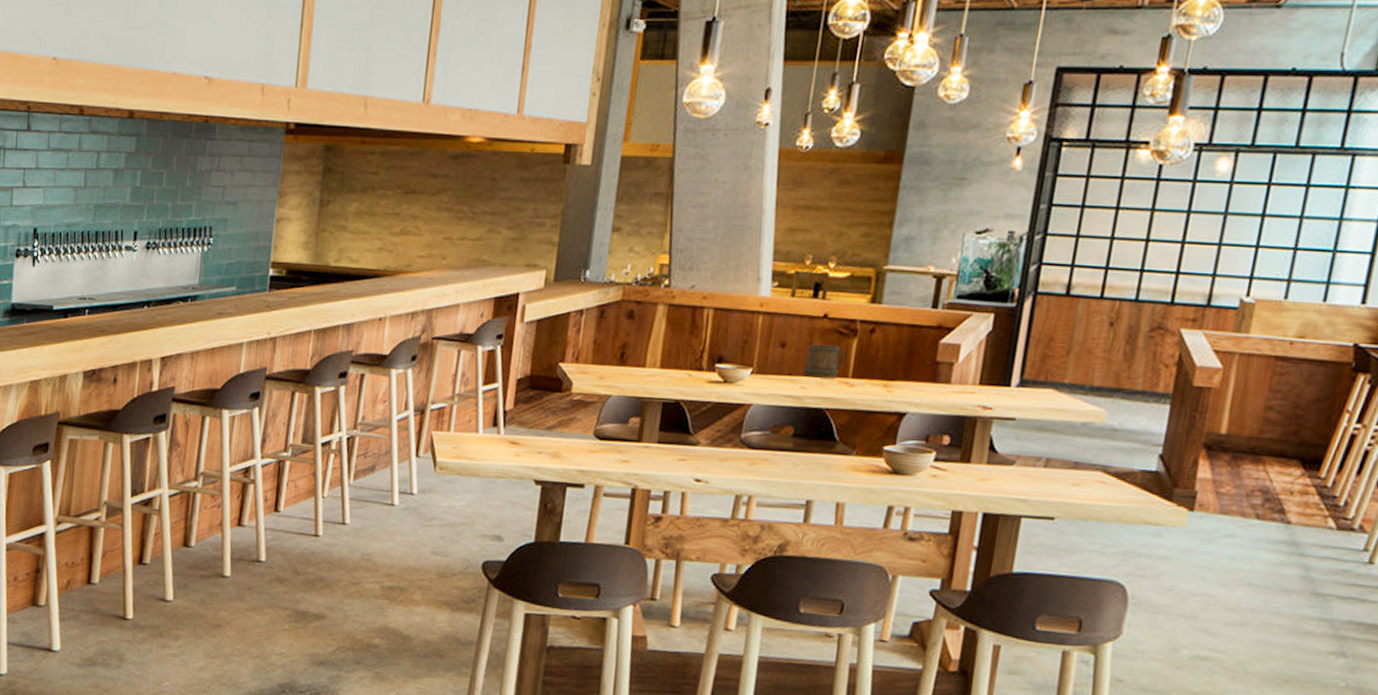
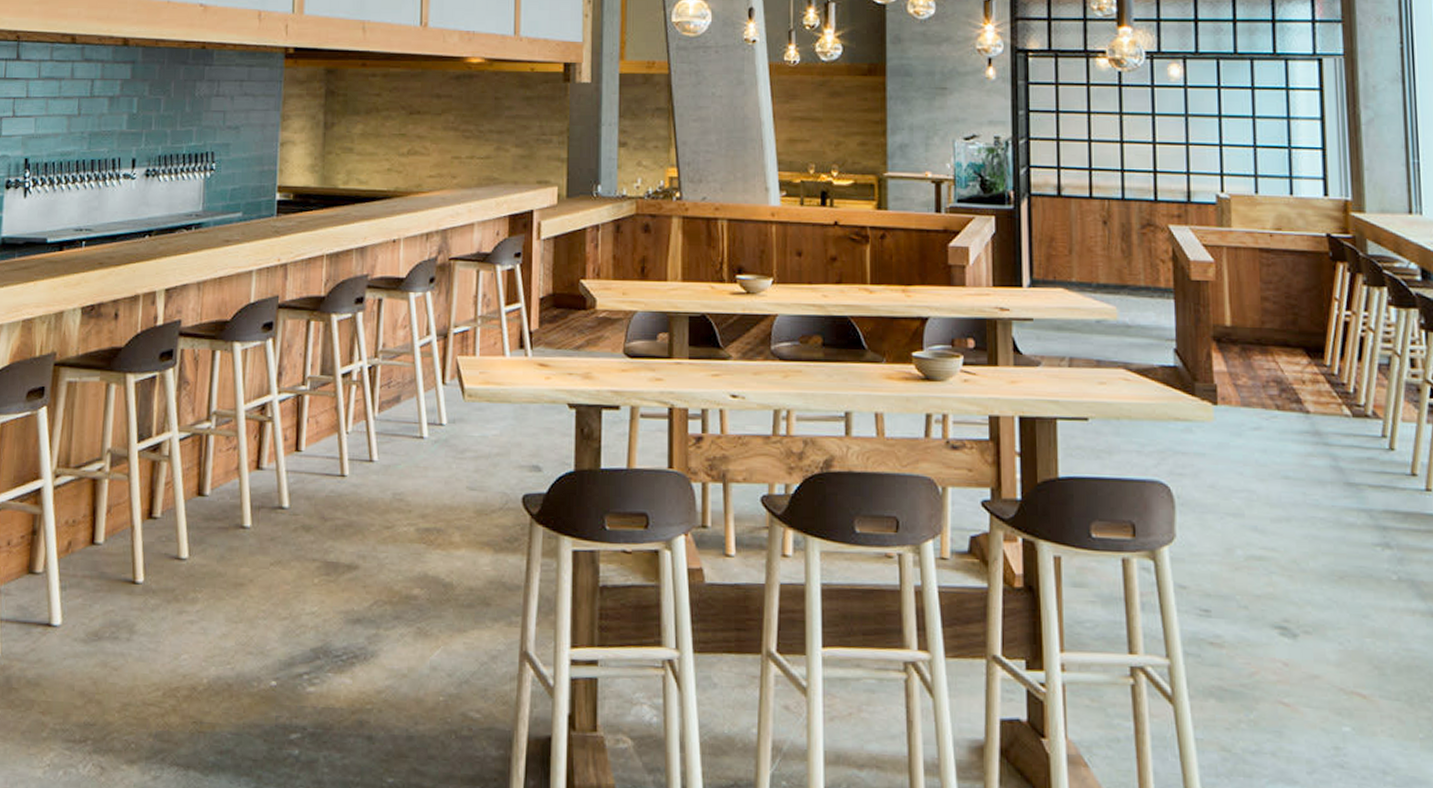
beer mug: present [803,344,846,379] -> none [823,252,861,285]

